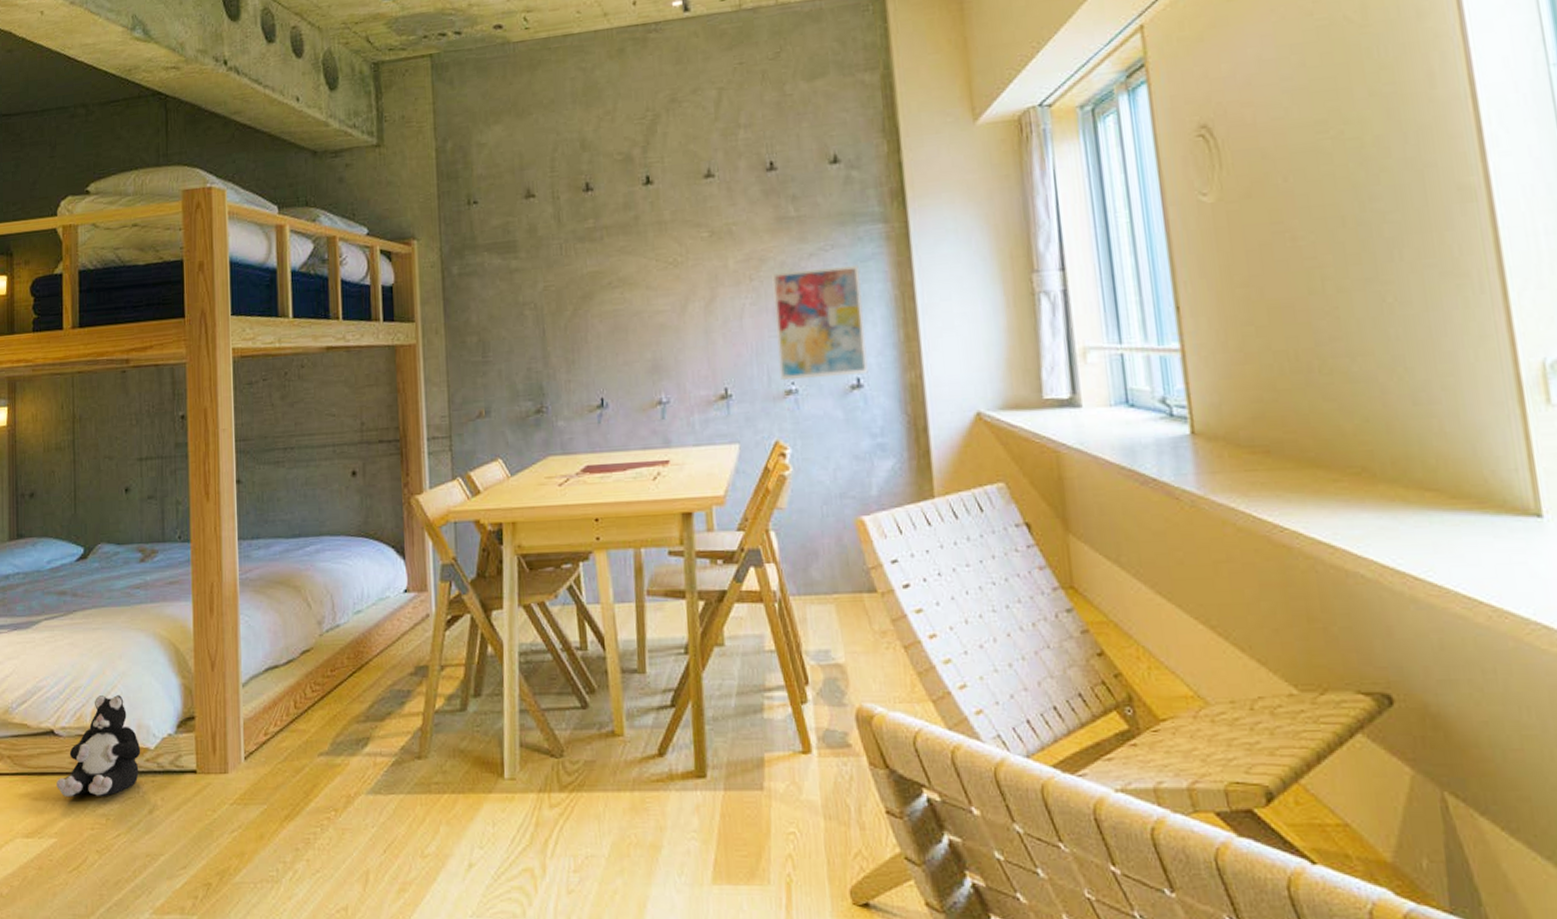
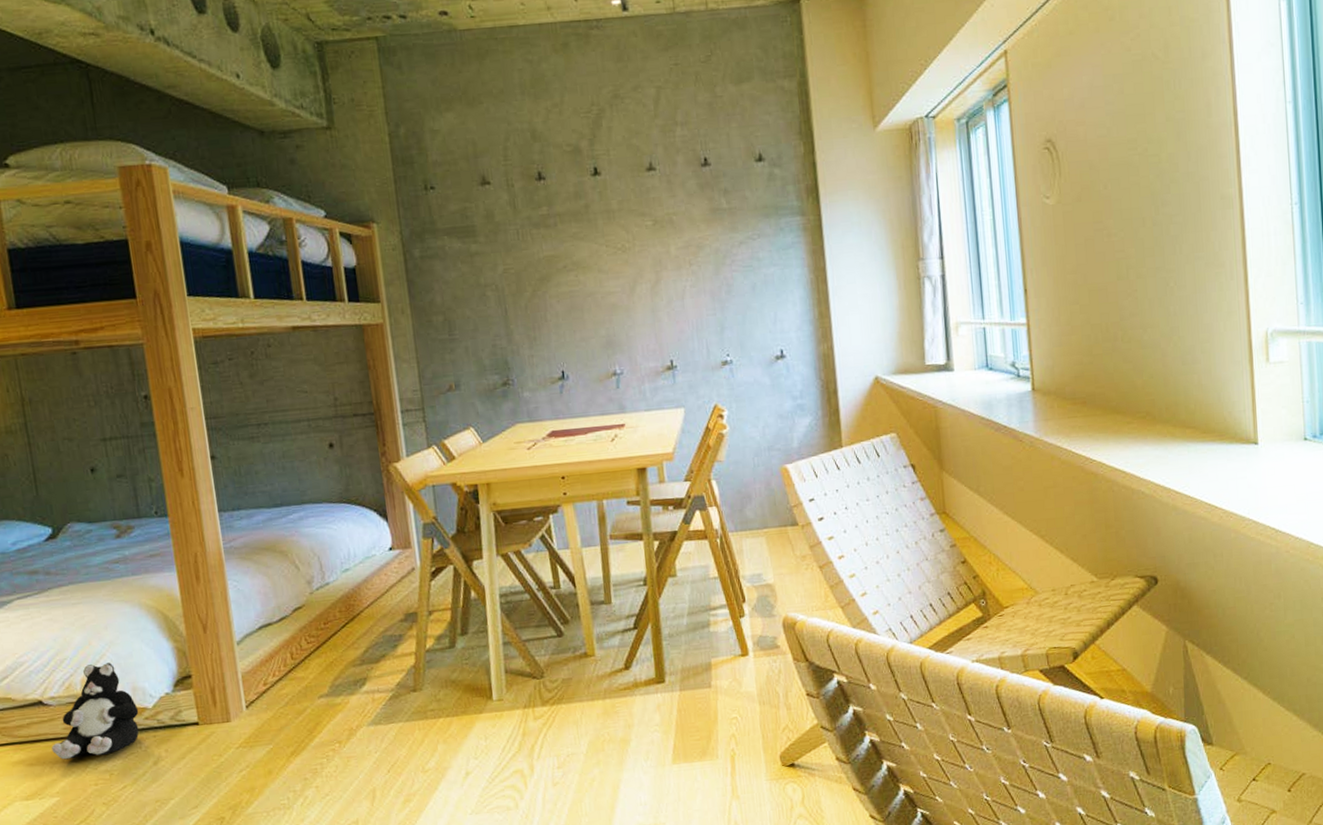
wall art: present [772,264,868,380] -> none [708,252,790,352]

